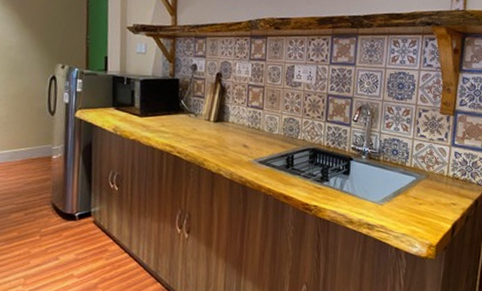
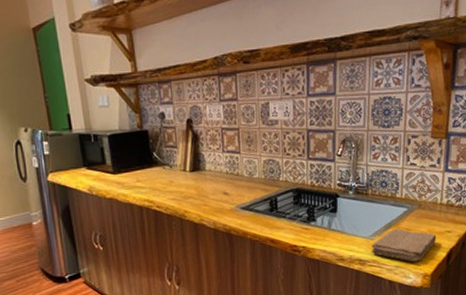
washcloth: none [380,196,443,231] -> present [372,228,437,262]

